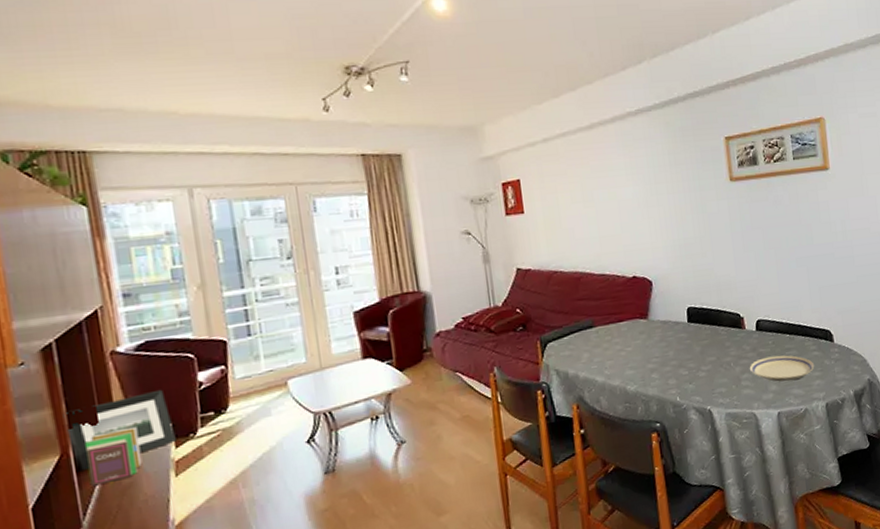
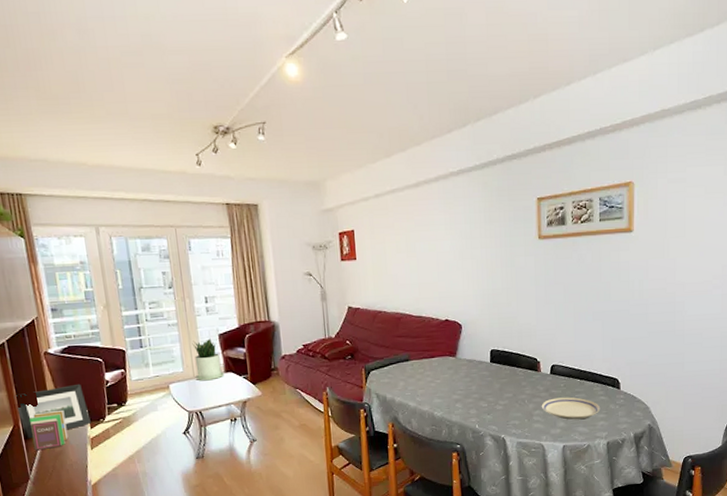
planter: none [318,318,361,372] -> present [192,338,224,381]

